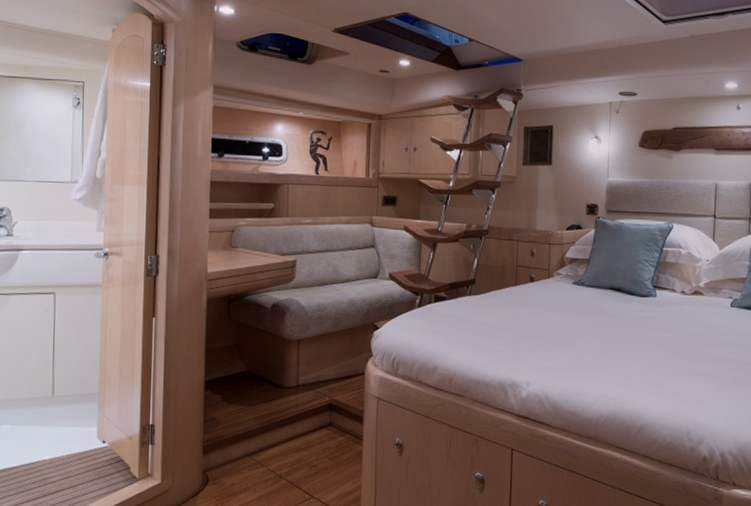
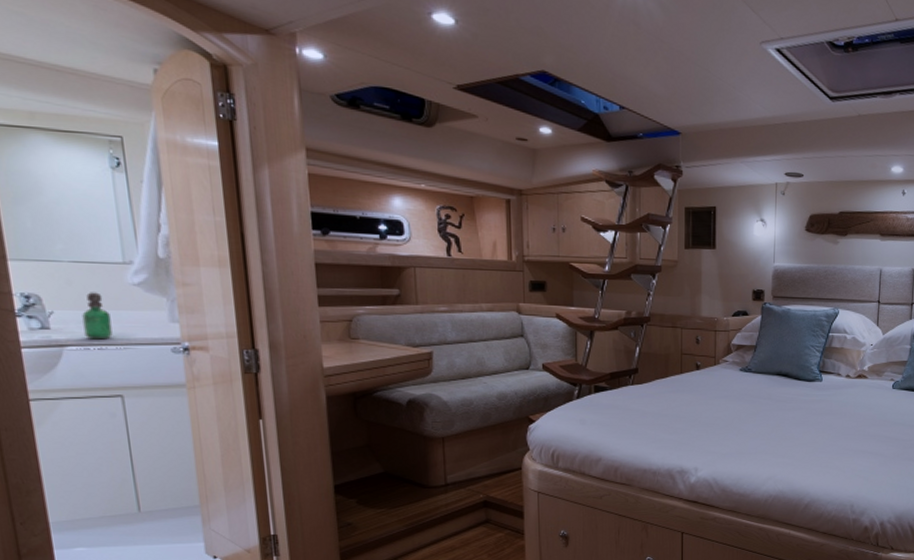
soap dispenser: none [36,206,56,245] -> present [82,292,113,340]

